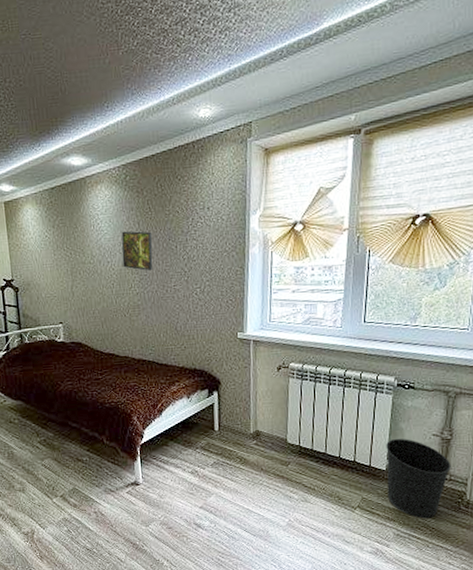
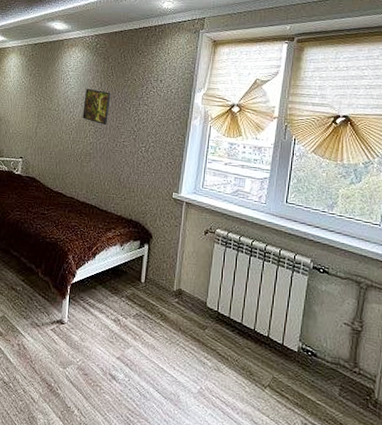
wastebasket: present [386,438,451,519] -> none [298,320,361,412]

